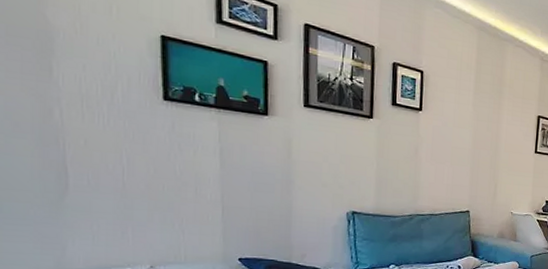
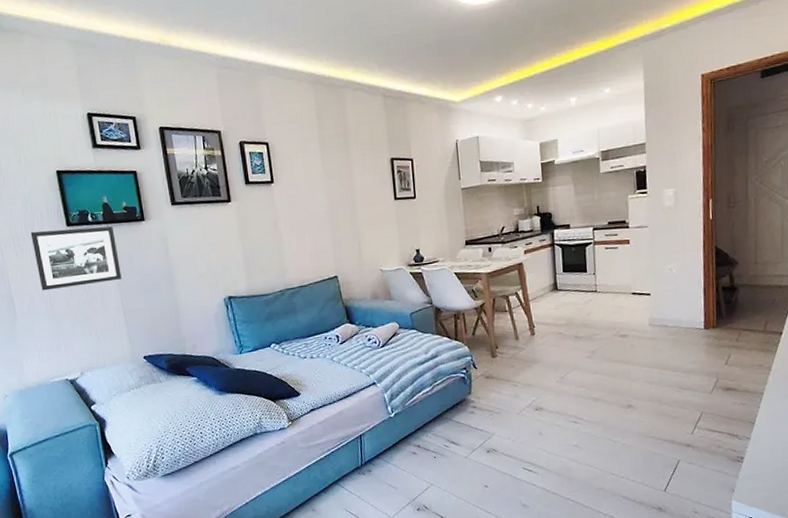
picture frame: none [109,95,227,172] -> present [30,226,122,291]

